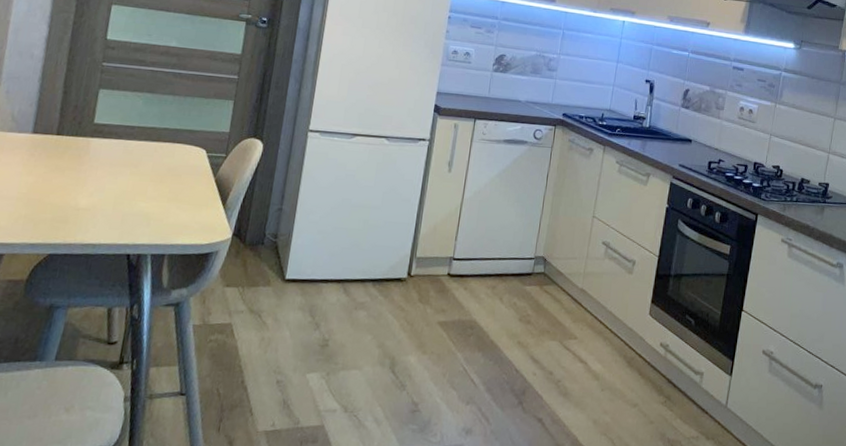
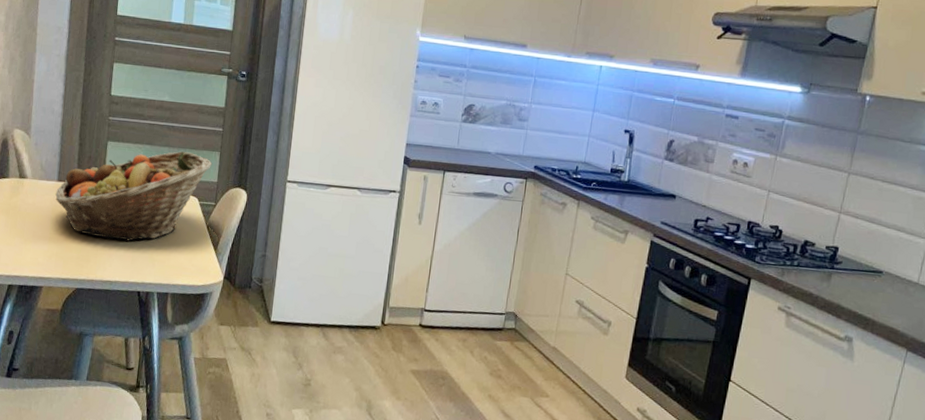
fruit basket: none [28,100,225,199] -> present [55,151,213,241]

